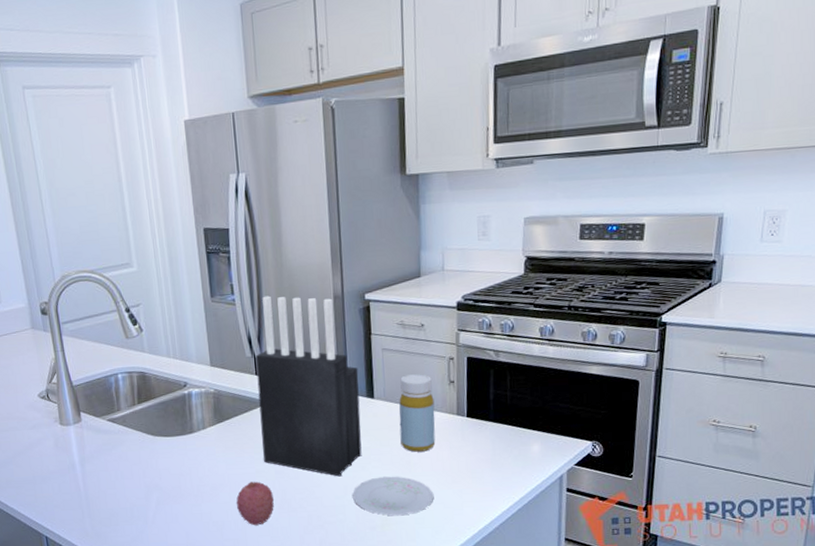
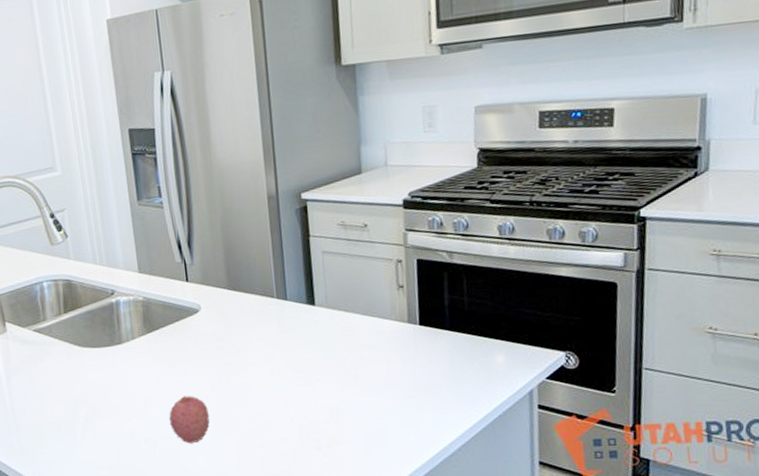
knife block: present [255,296,362,477] -> none [185,197,304,391]
plate: present [353,476,434,516] -> none [295,390,386,435]
bottle: present [399,374,436,452] -> none [342,278,385,364]

